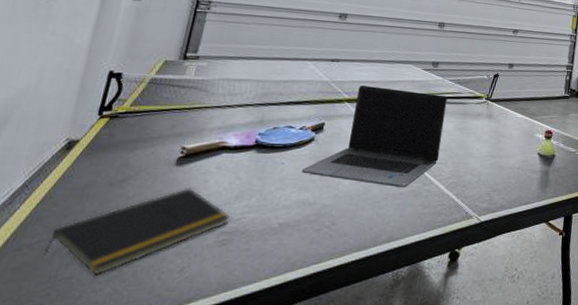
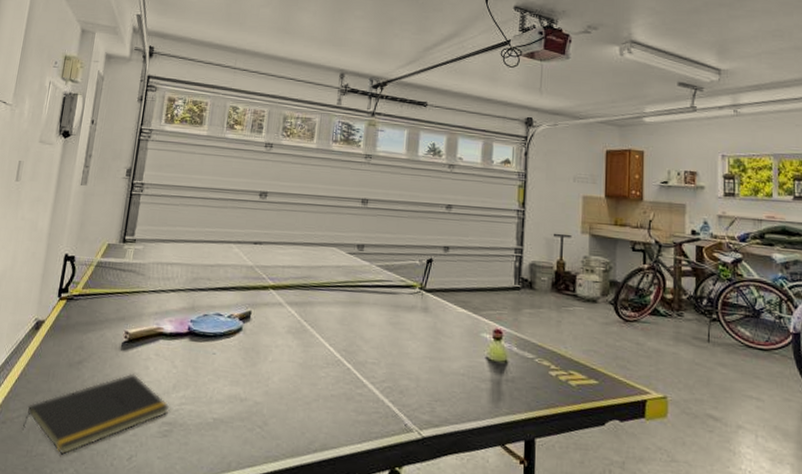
laptop computer: present [301,85,448,188] -> none [231,270,376,390]

